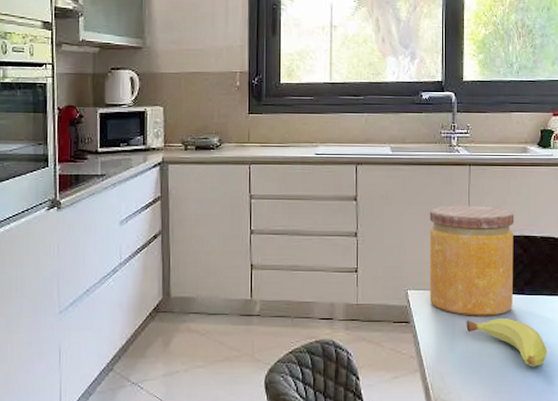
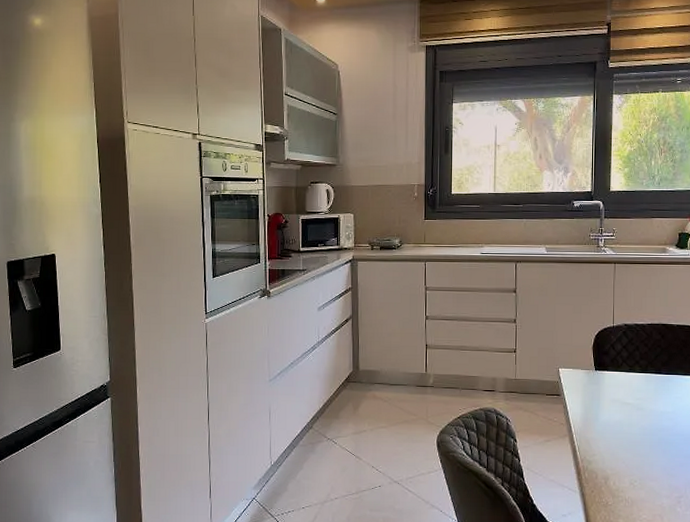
jar: present [429,205,515,316] -> none [578,297,654,392]
fruit: present [466,319,547,367] -> none [610,394,681,435]

